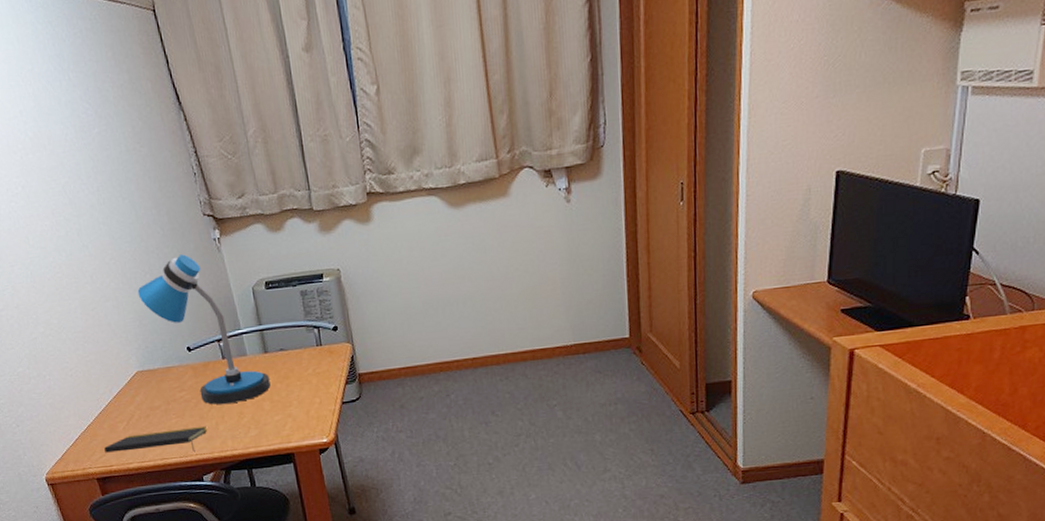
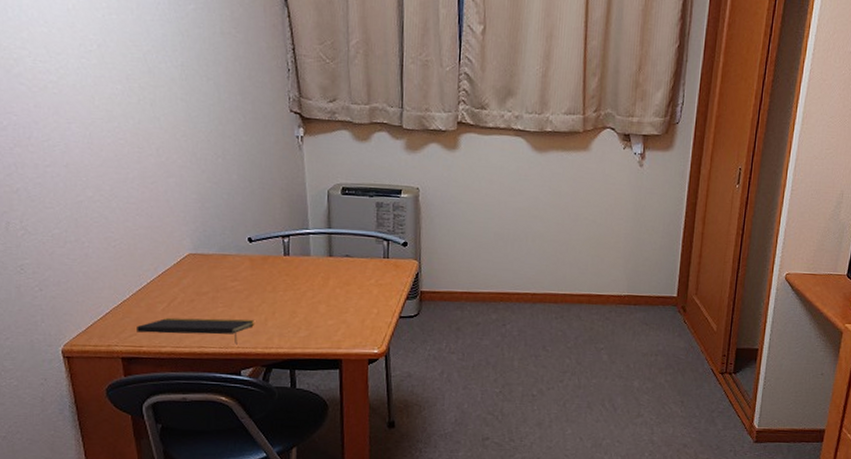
desk lamp: present [137,254,271,405] -> none [205,145,330,302]

